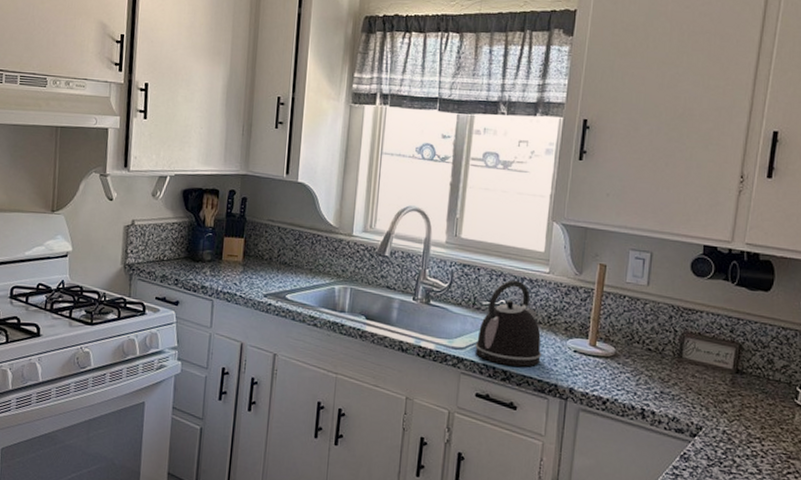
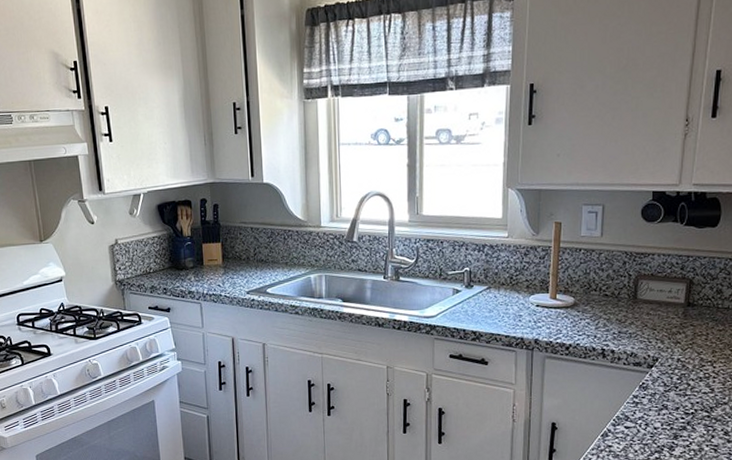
kettle: present [475,280,542,367] -> none [445,247,508,327]

